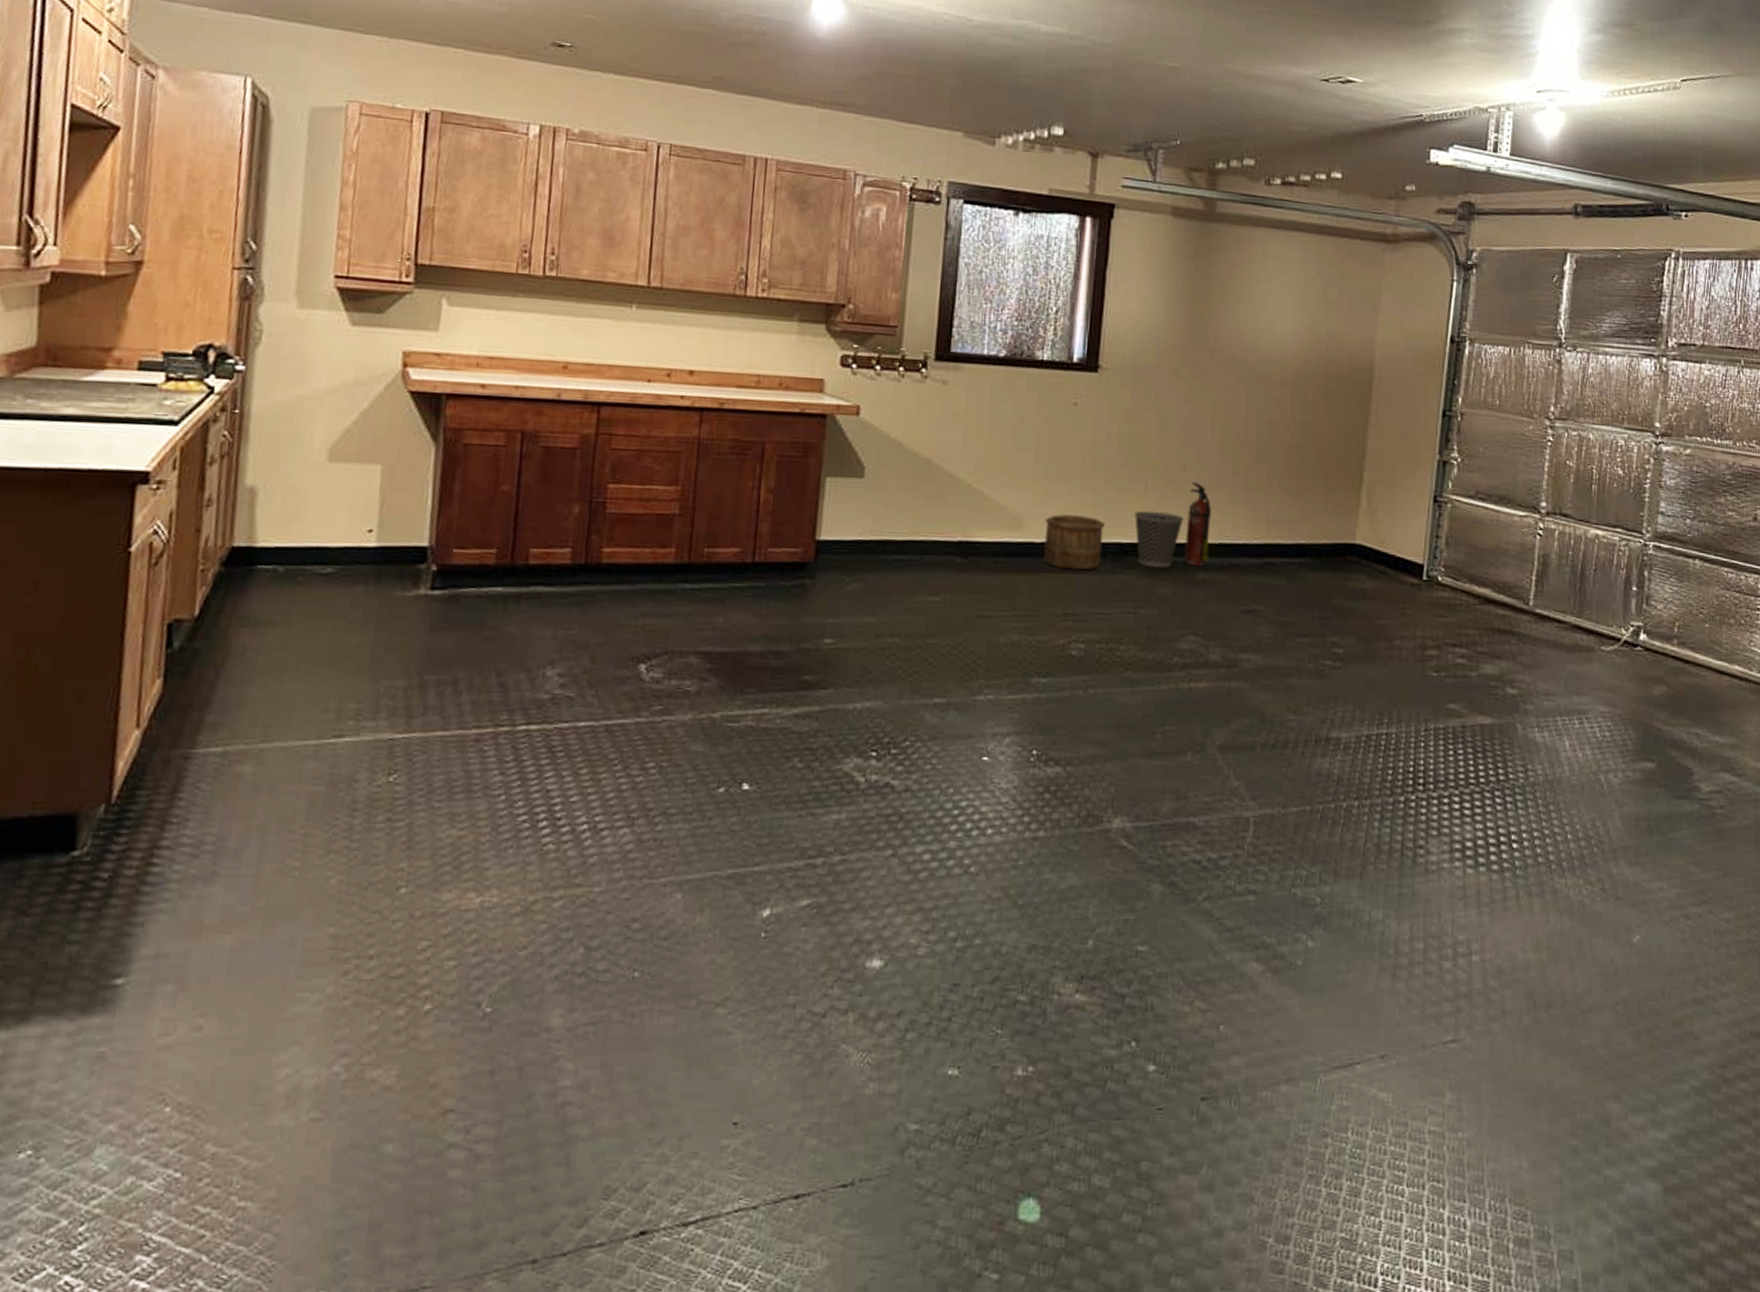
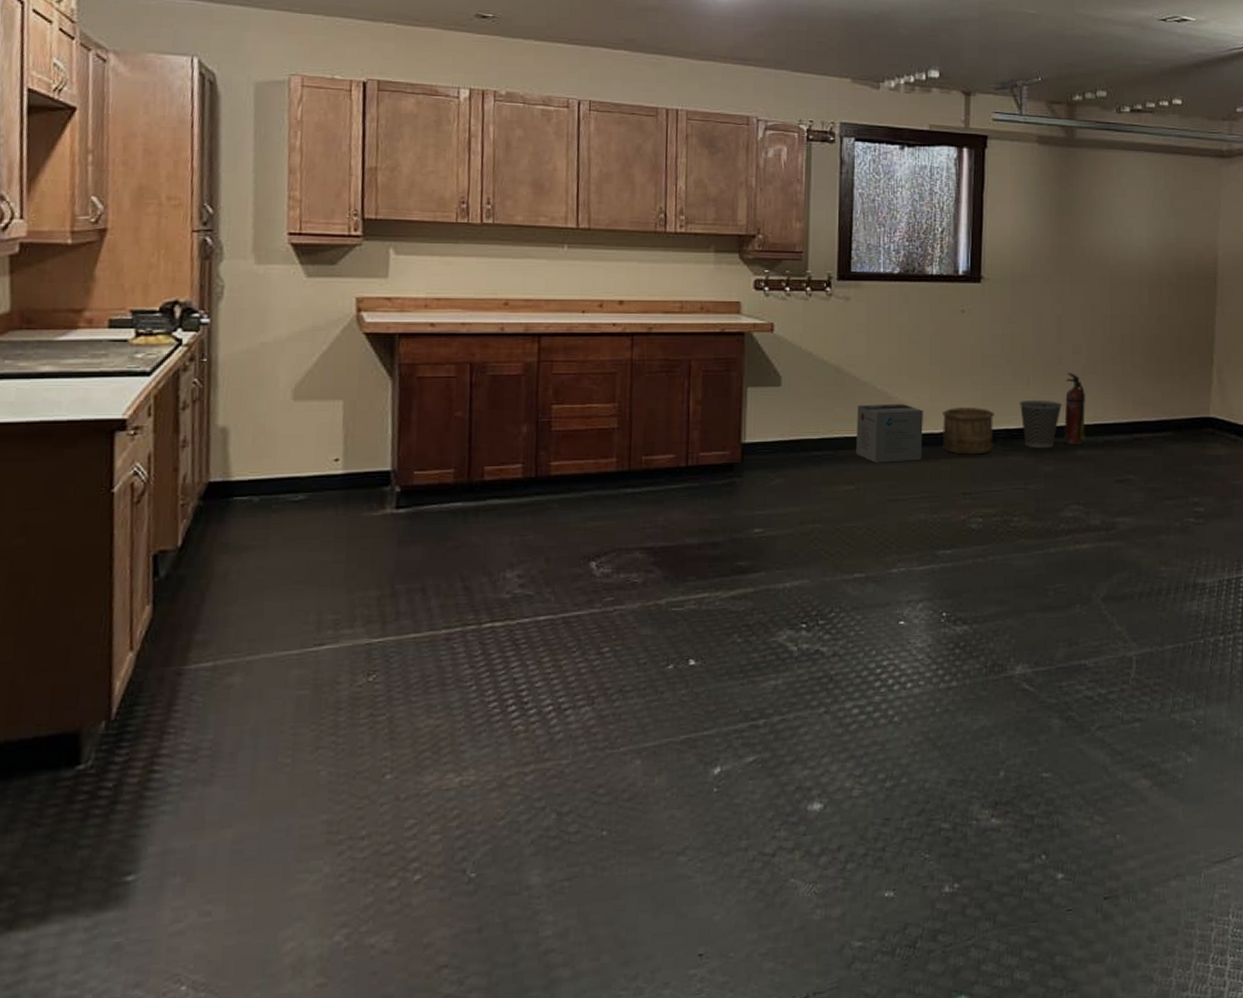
cardboard box: none [944,504,1023,573] -> present [856,403,923,463]

